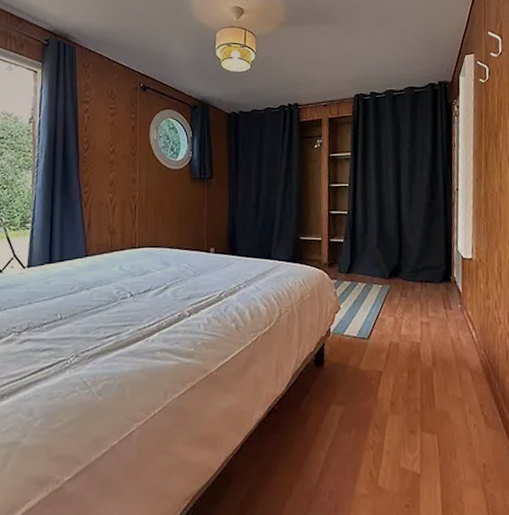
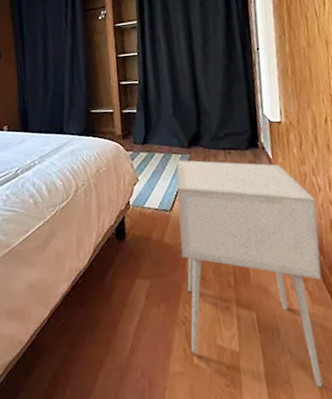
nightstand: none [374,290,497,504] -> present [176,160,323,387]

